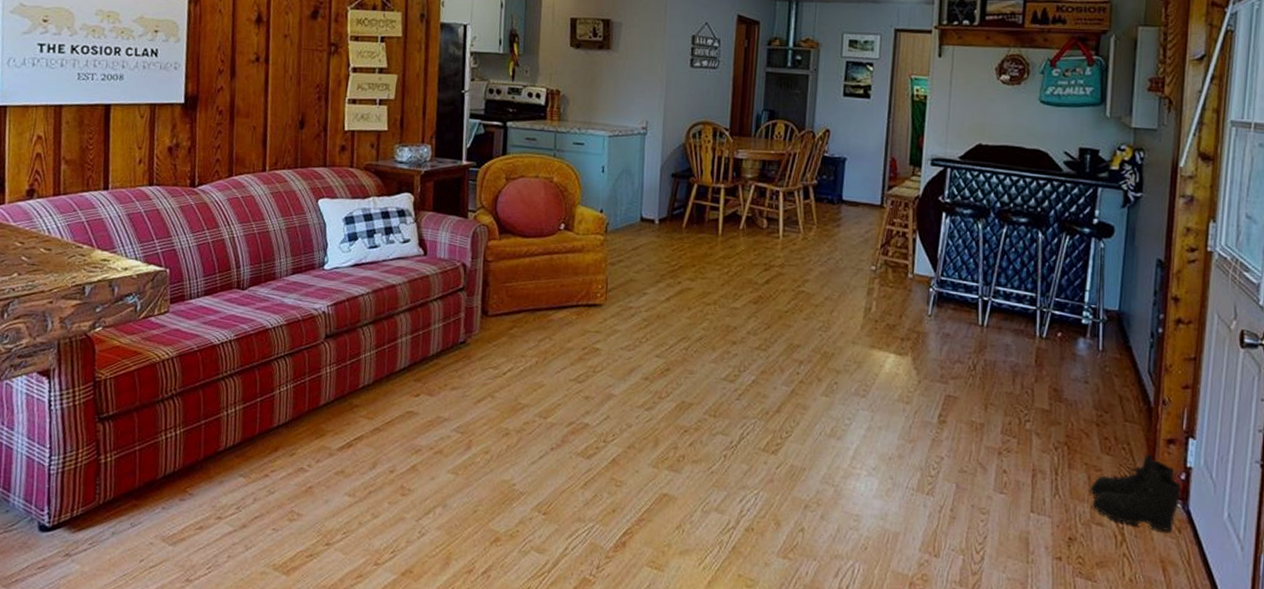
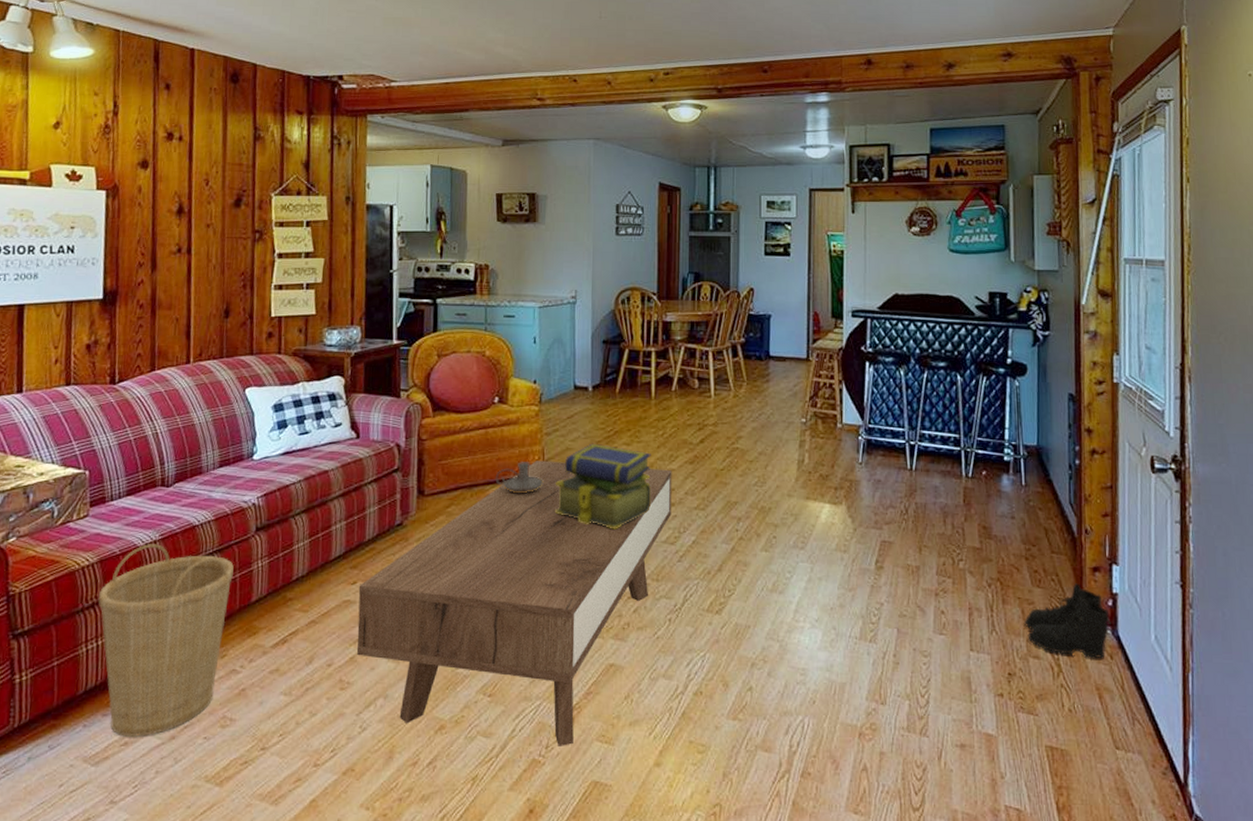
basket: none [176,343,304,523] -> present [98,544,234,737]
coffee table: none [418,289,735,568] -> present [356,460,672,746]
candle holder: none [558,289,606,321] -> present [495,462,544,493]
stack of books: none [616,276,715,363] -> present [555,443,652,529]

